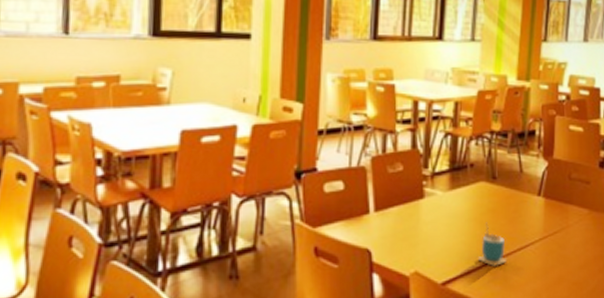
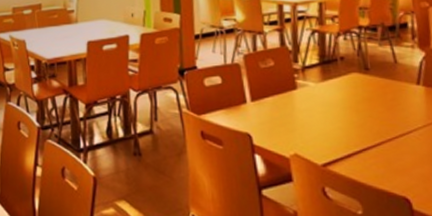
cup: present [478,222,506,266] -> none [357,110,388,151]

